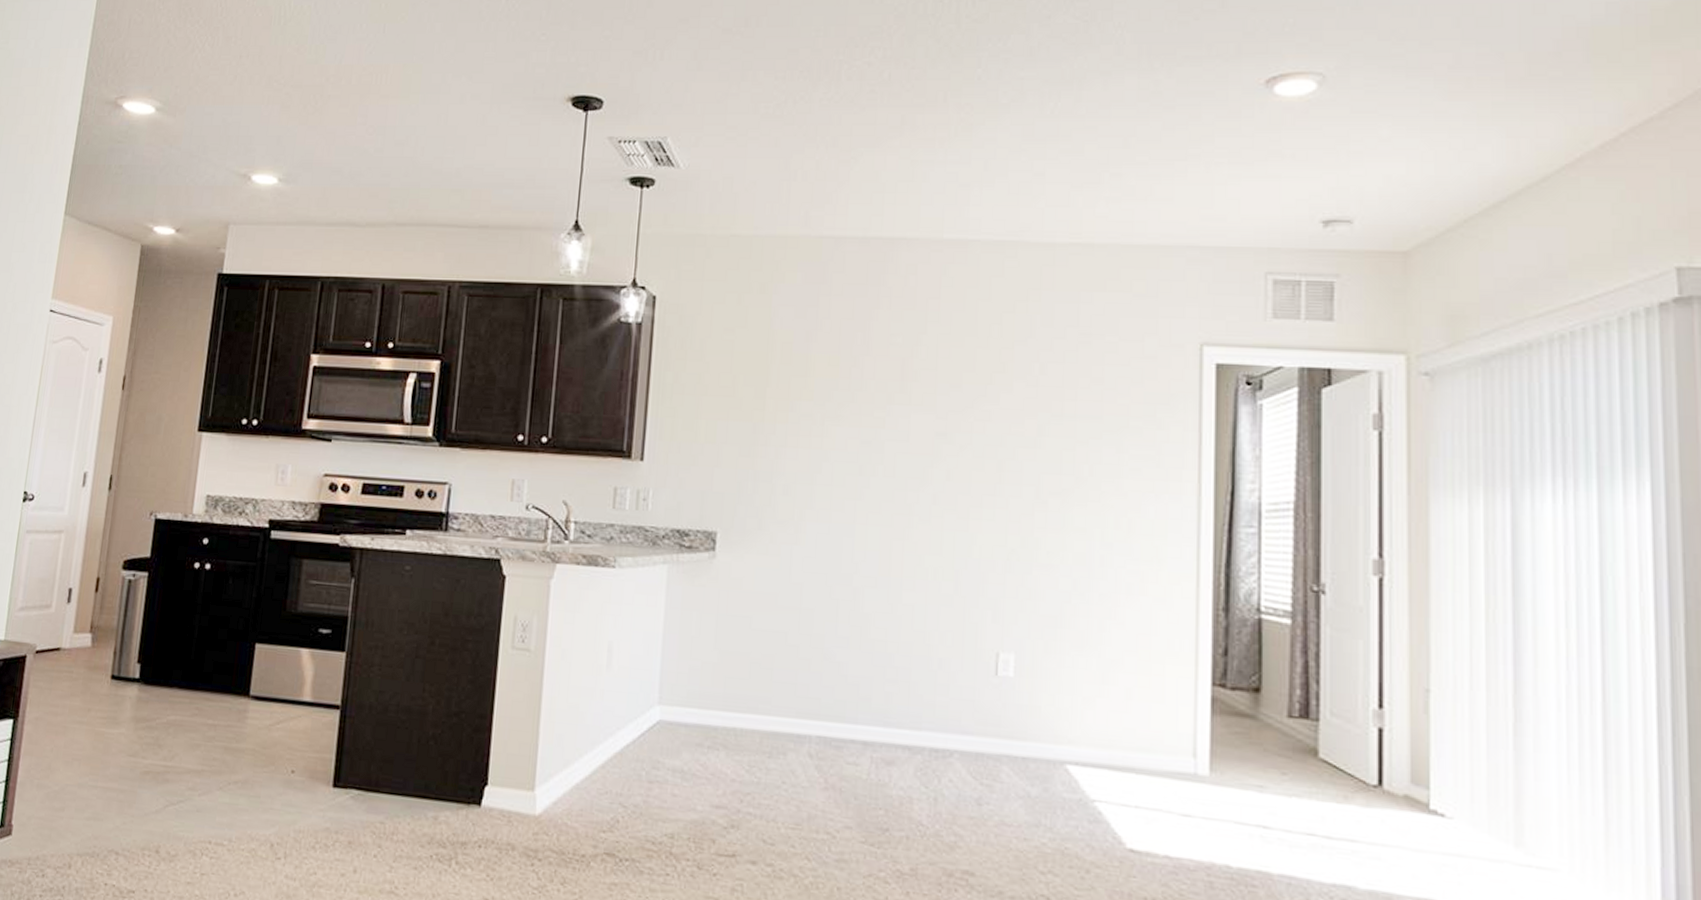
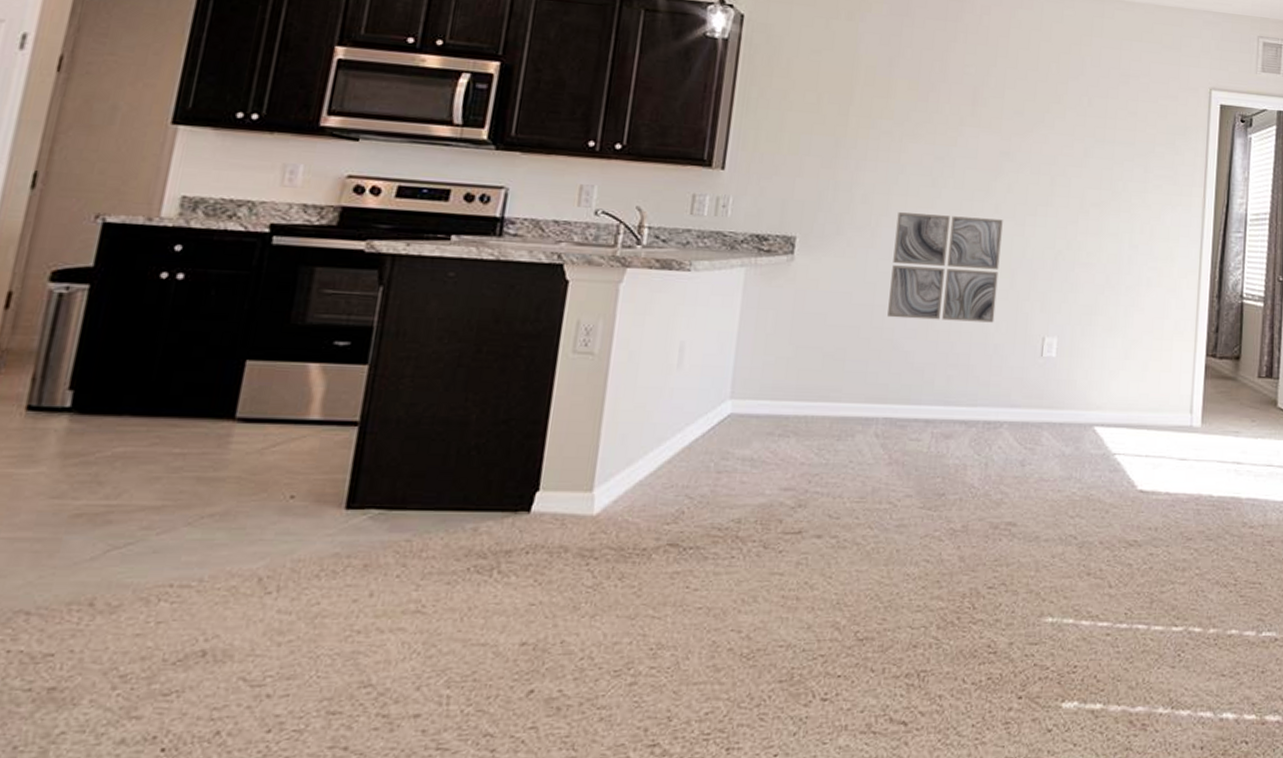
wall art: none [816,504,943,633] -> present [887,212,1003,323]

